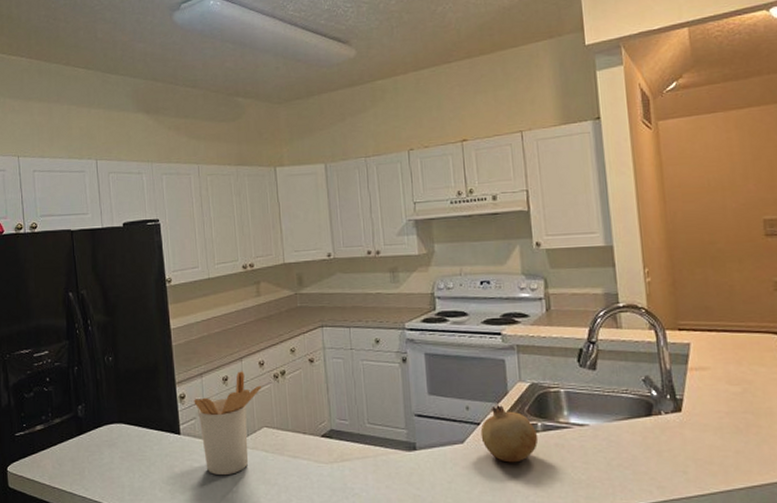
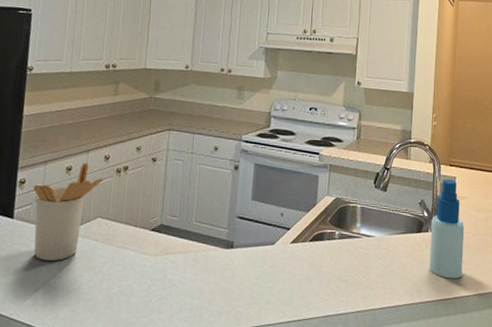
fruit: present [480,404,539,463] -> none [289,213,335,265]
spray bottle: none [663,347,719,470] -> present [429,179,465,279]

